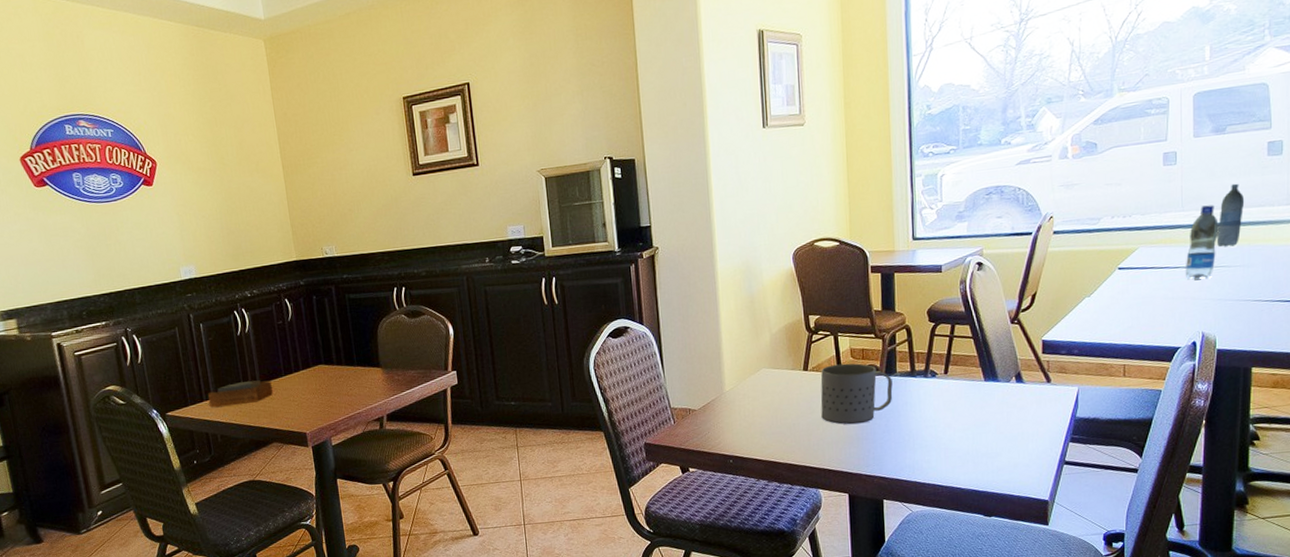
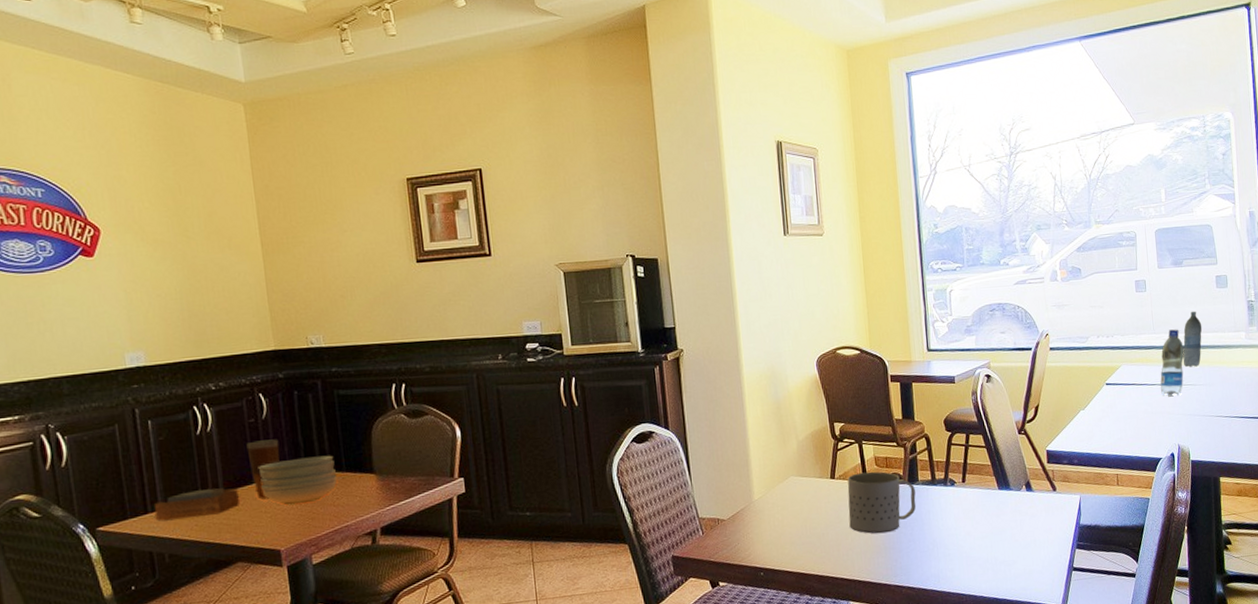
beverage cup: none [276,338,303,391] -> present [246,439,280,501]
bowl: none [286,351,350,395] -> present [258,455,338,506]

